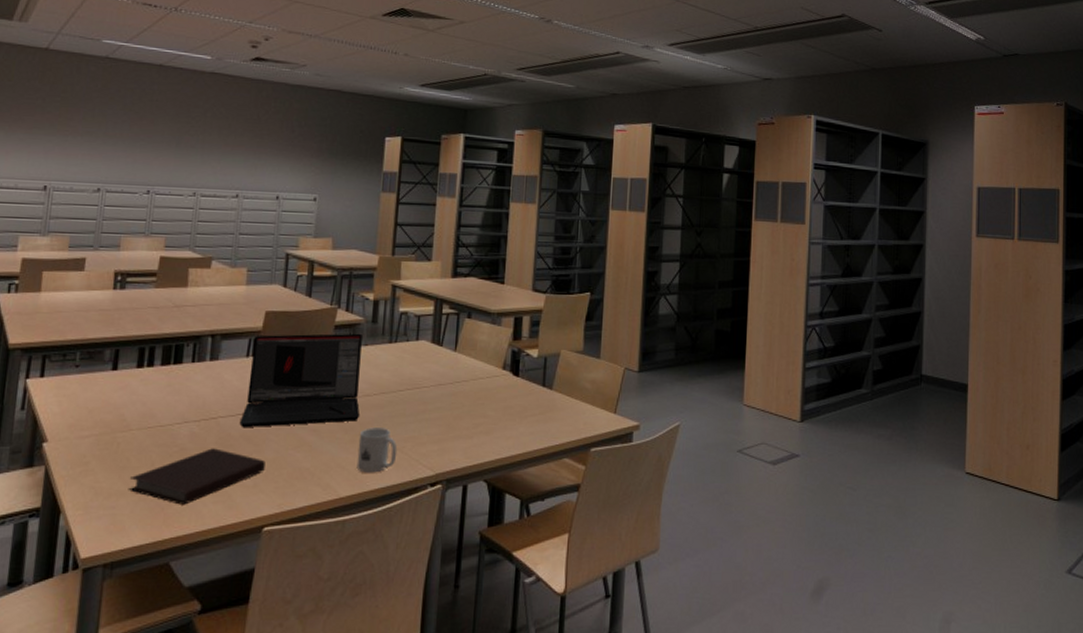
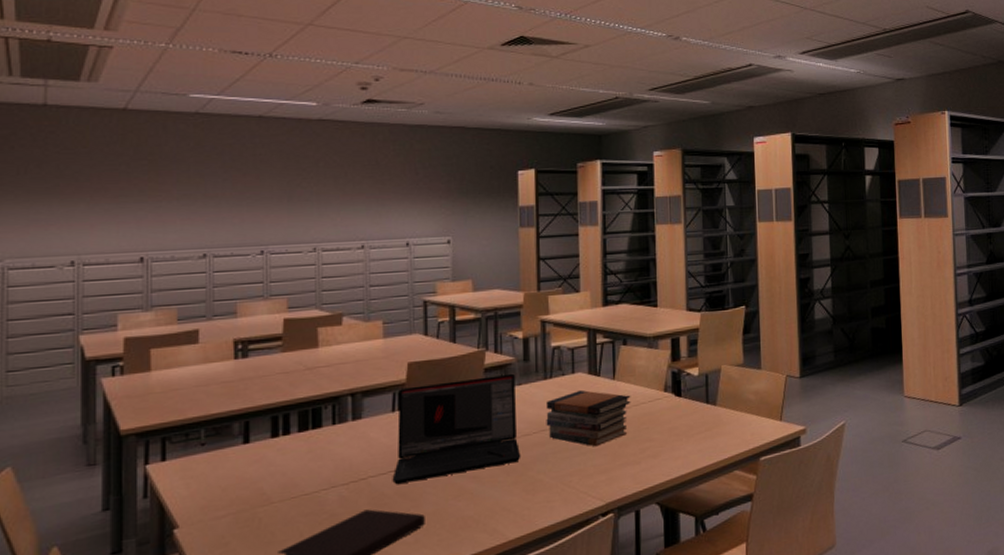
mug: present [356,427,398,473] -> none [522,465,564,513]
book stack: none [386,357,470,416] -> present [545,389,631,447]

